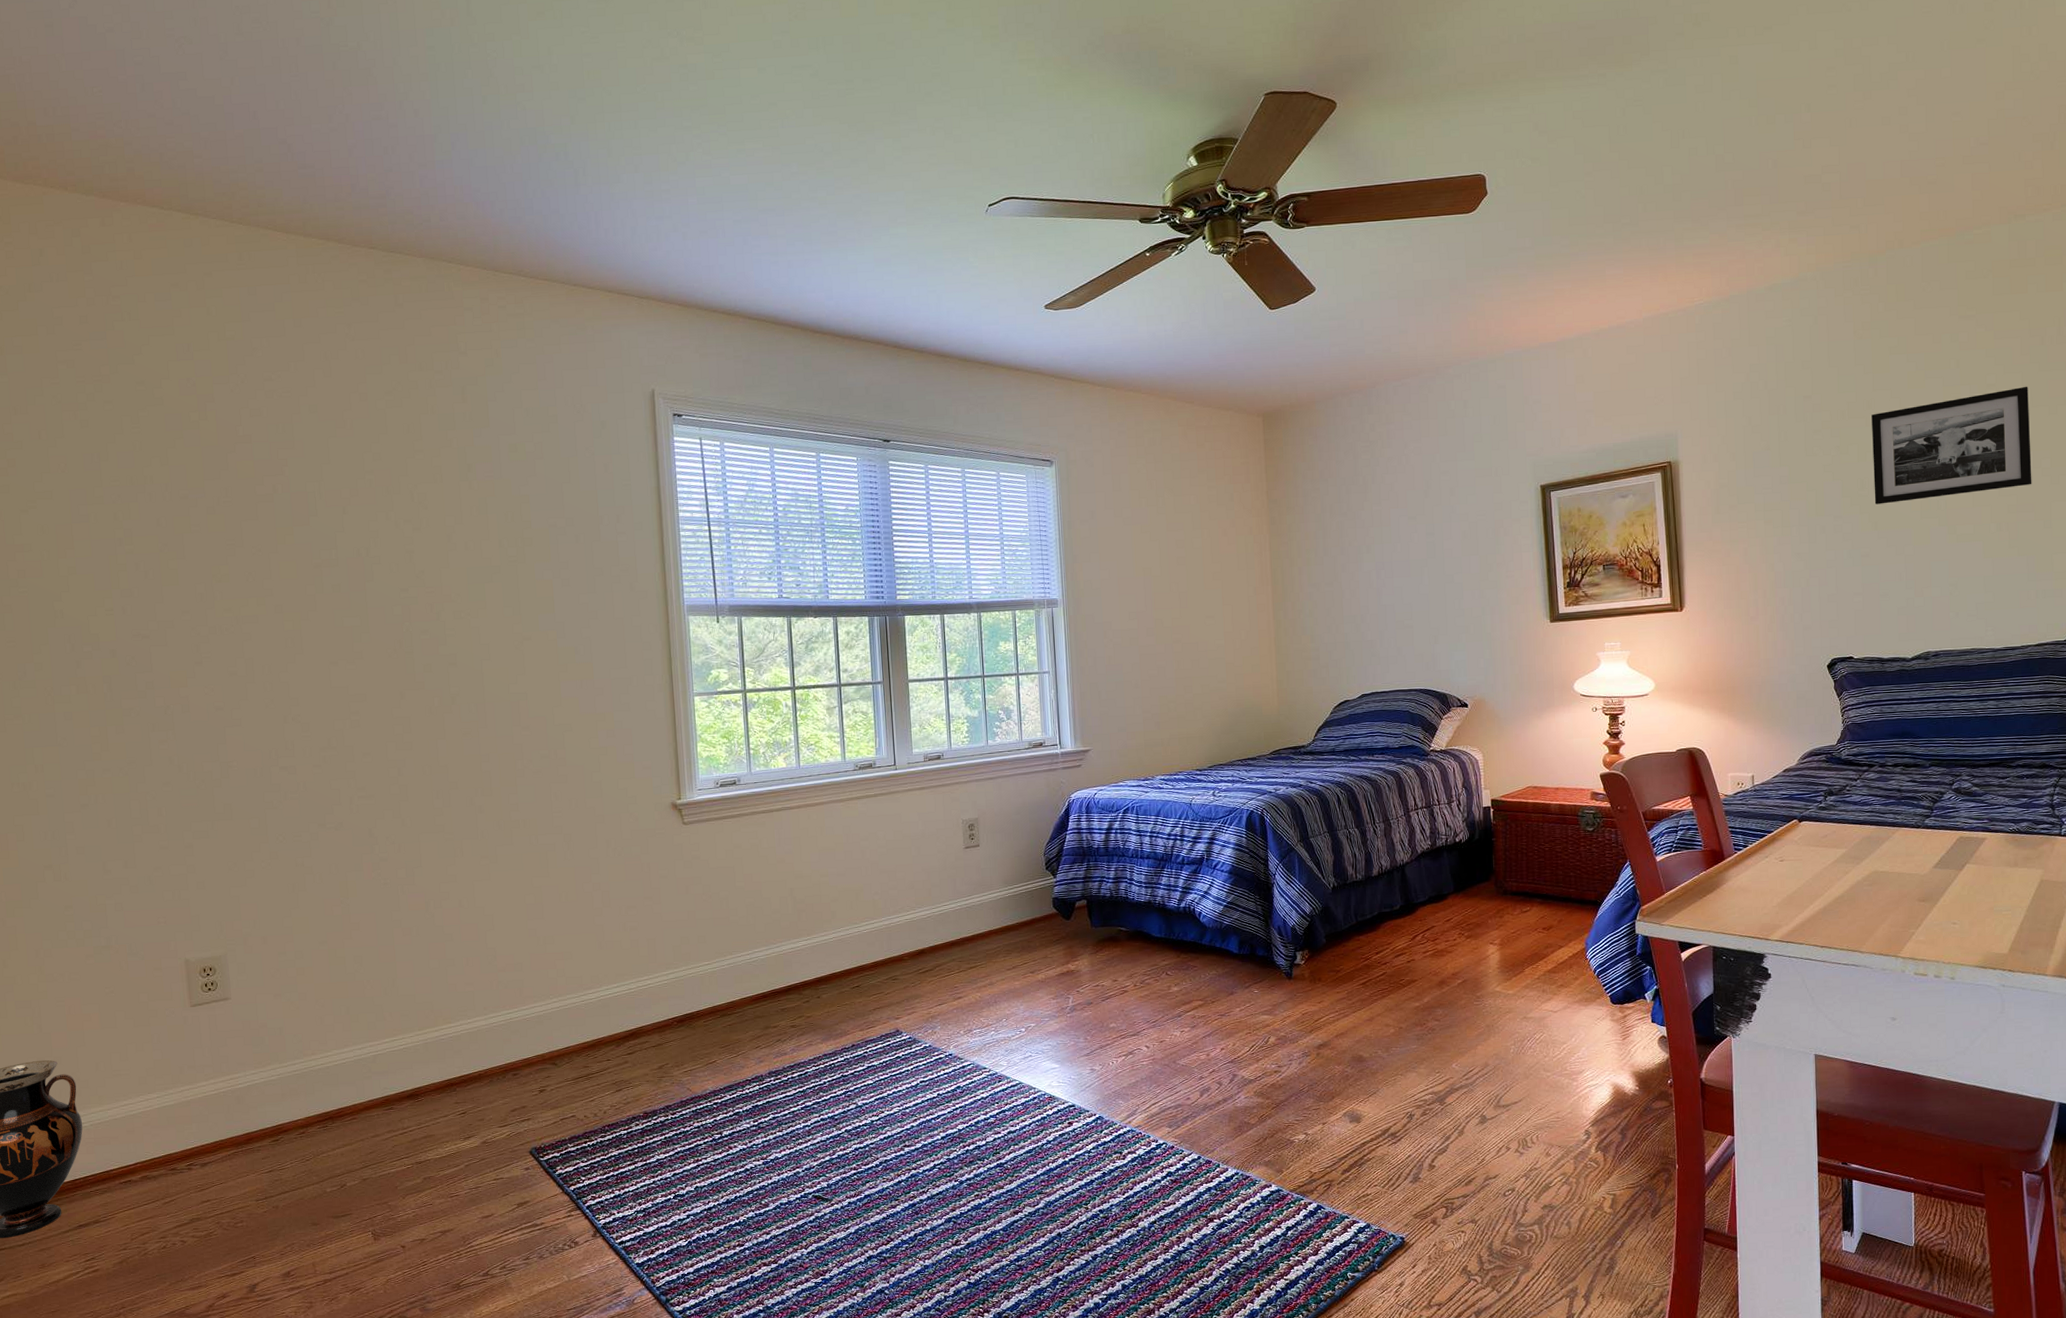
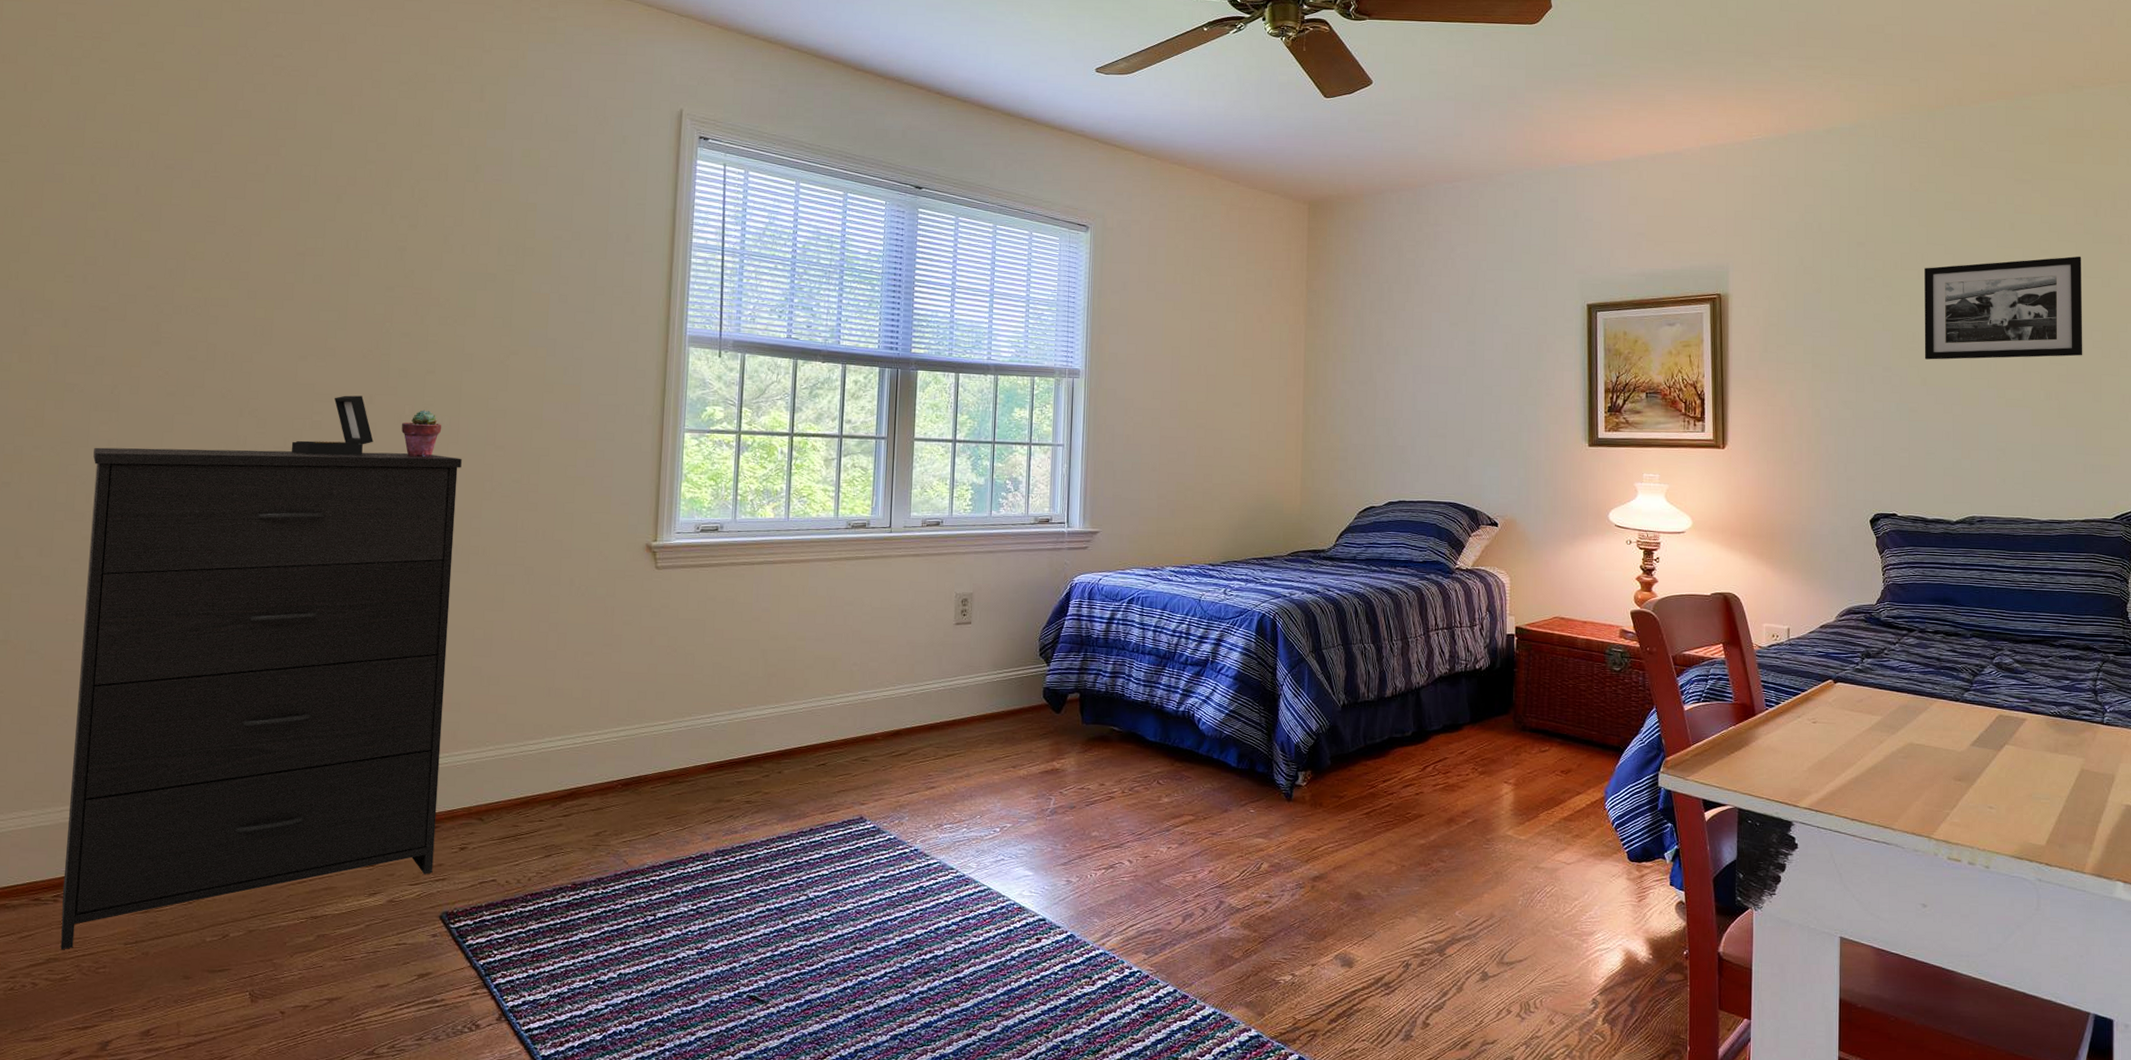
dresser: none [158,740,518,1211] -> present [60,447,462,950]
jewelry box: none [335,693,410,752] -> present [291,395,374,455]
potted succulent: none [433,700,471,744] -> present [402,410,442,457]

